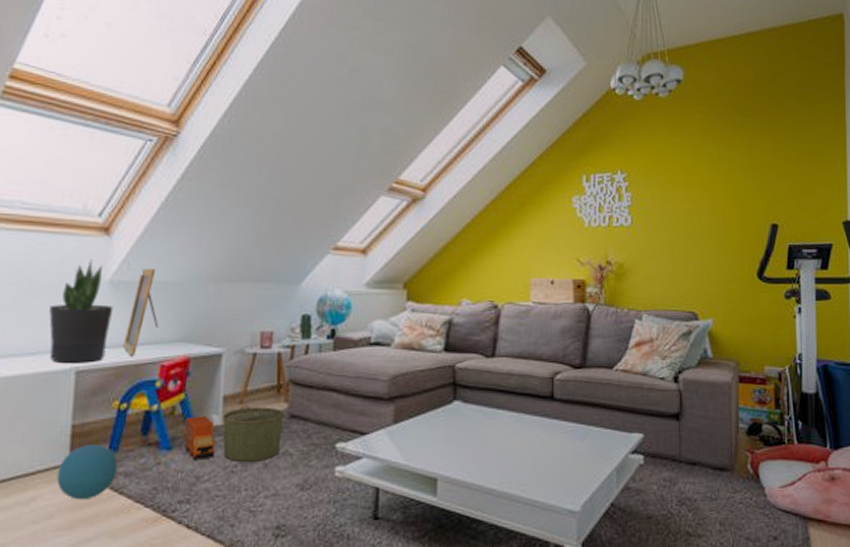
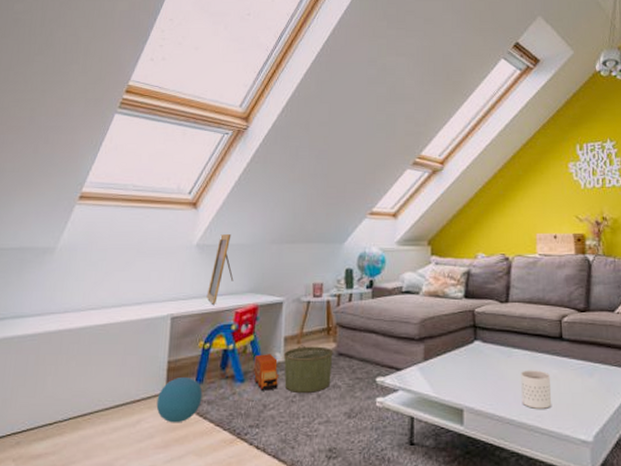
planter: present [49,259,114,363] -> none [152,228,200,311]
mug: none [504,433,539,476] -> present [521,370,552,409]

